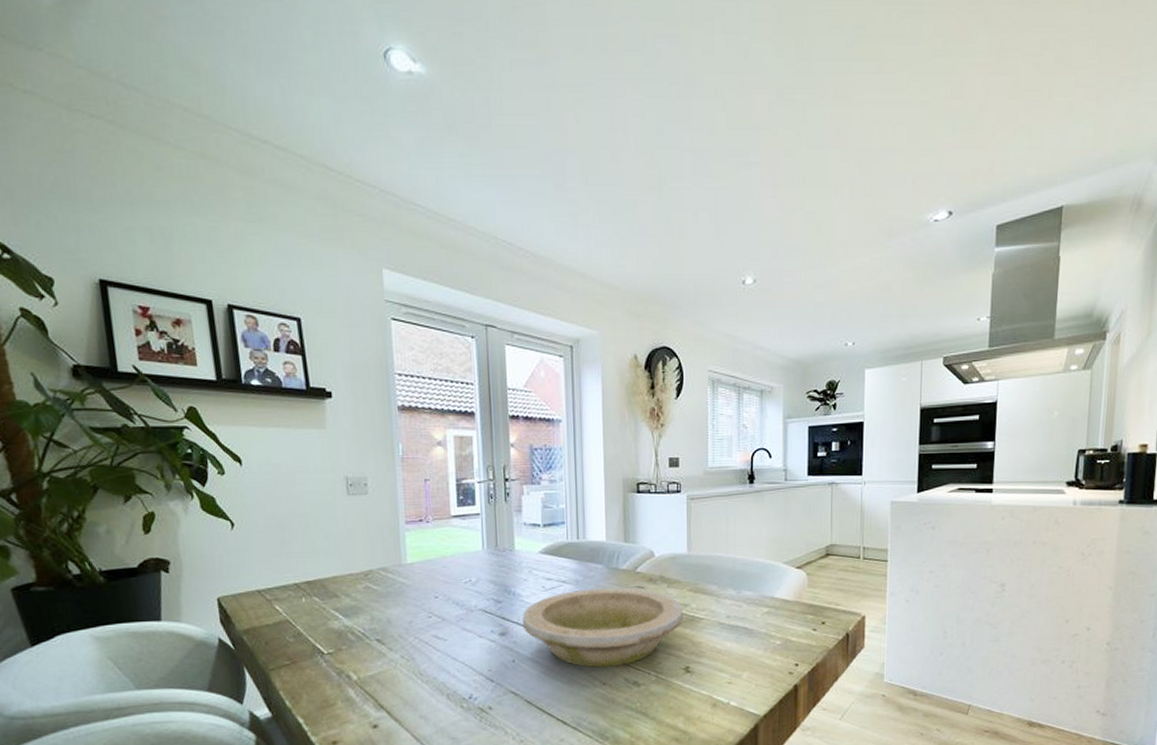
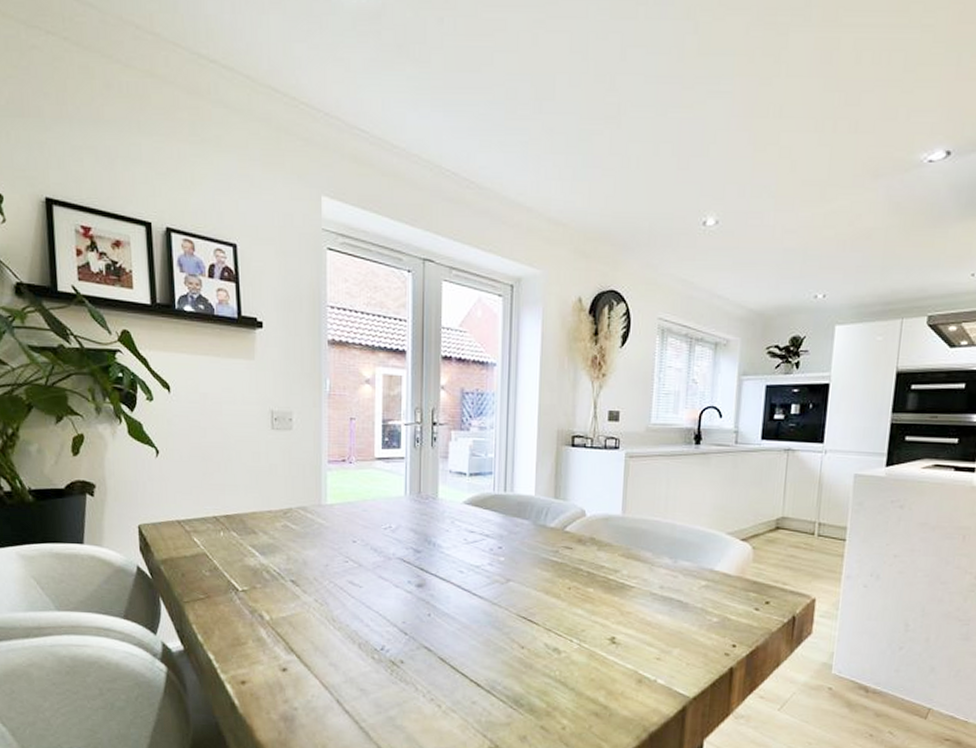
bowl: present [522,588,683,668] -> none [441,545,612,630]

